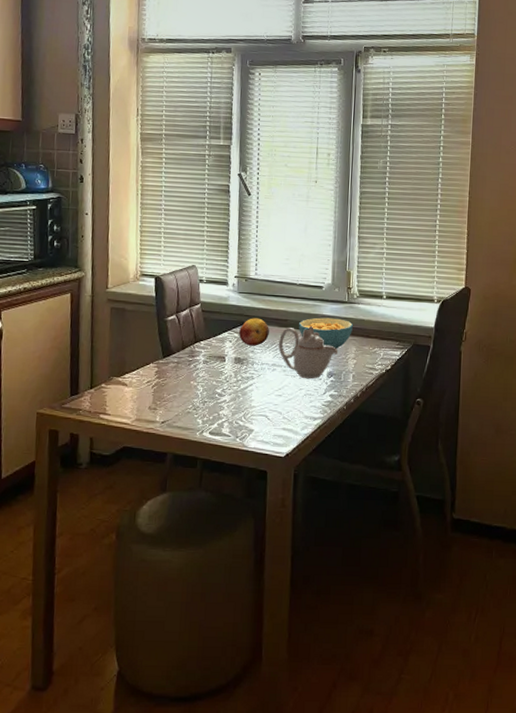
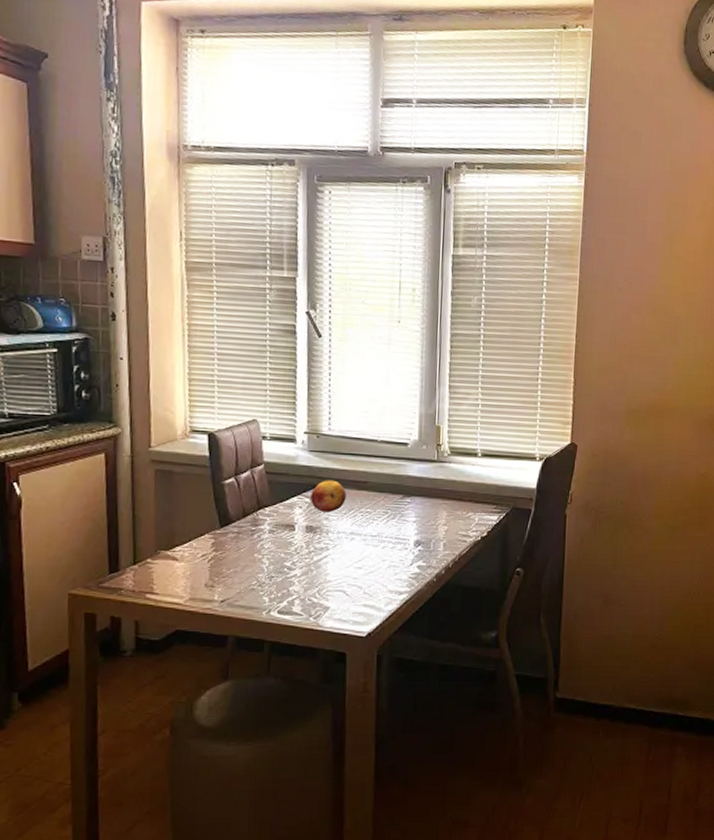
teapot: present [279,326,337,378] -> none [357,489,426,548]
cereal bowl: present [299,317,353,349] -> none [381,479,443,514]

